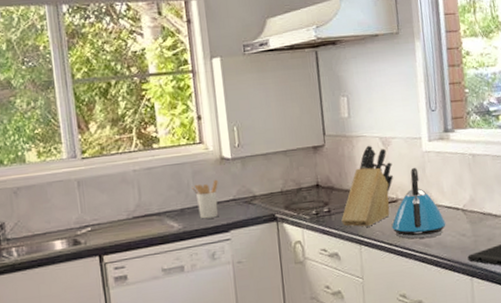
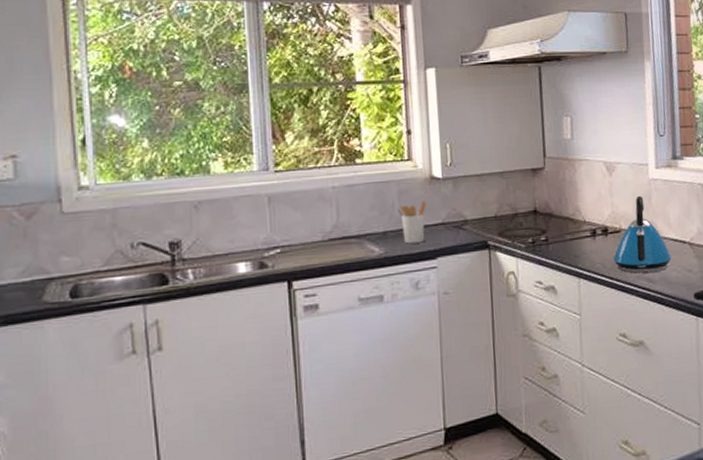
knife block: present [341,145,394,227] -> none [559,169,618,259]

